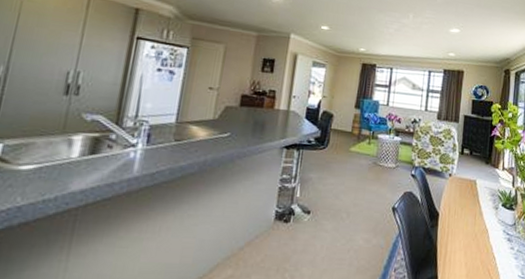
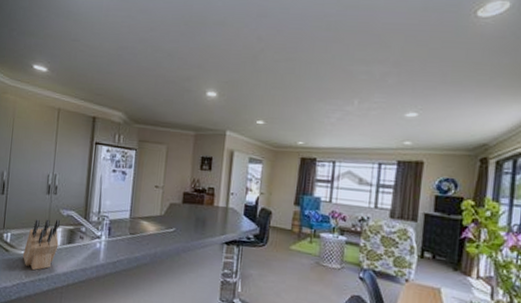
knife block: none [19,125,81,190] -> present [22,219,60,271]

